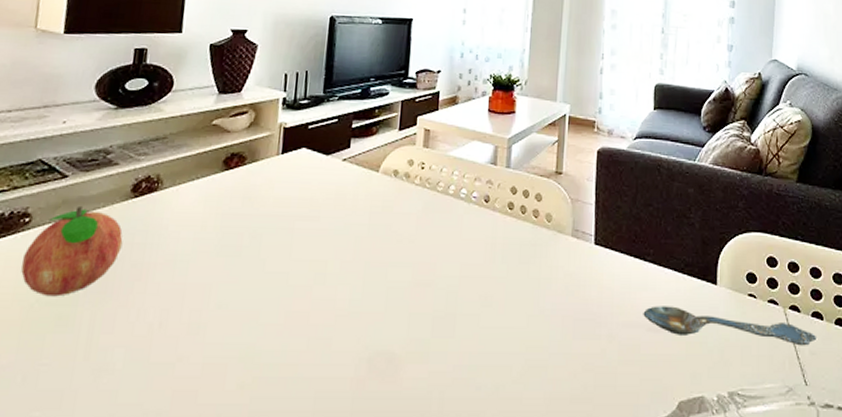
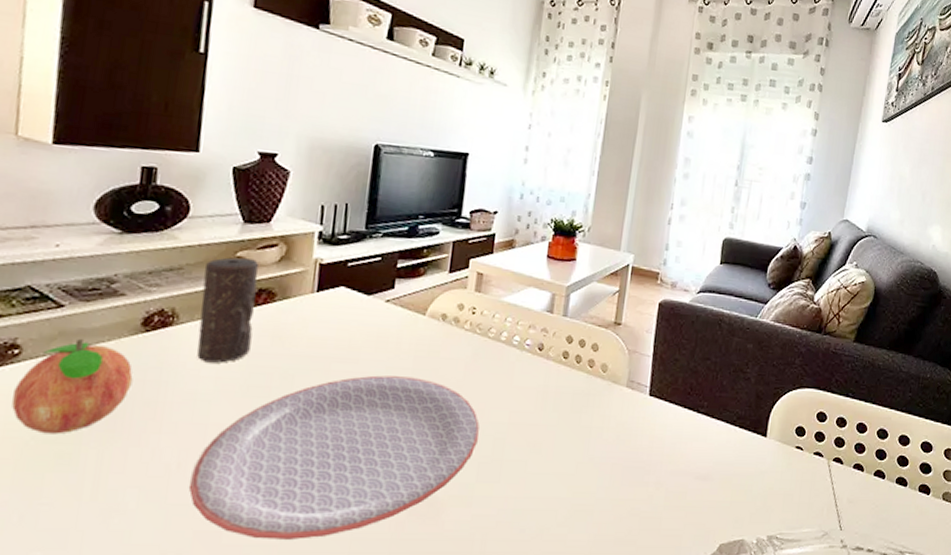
plate: none [168,232,432,398] -> present [188,375,480,539]
candle: none [178,125,231,225] -> present [197,257,259,363]
spoon: present [643,306,817,346] -> none [692,455,856,495]

